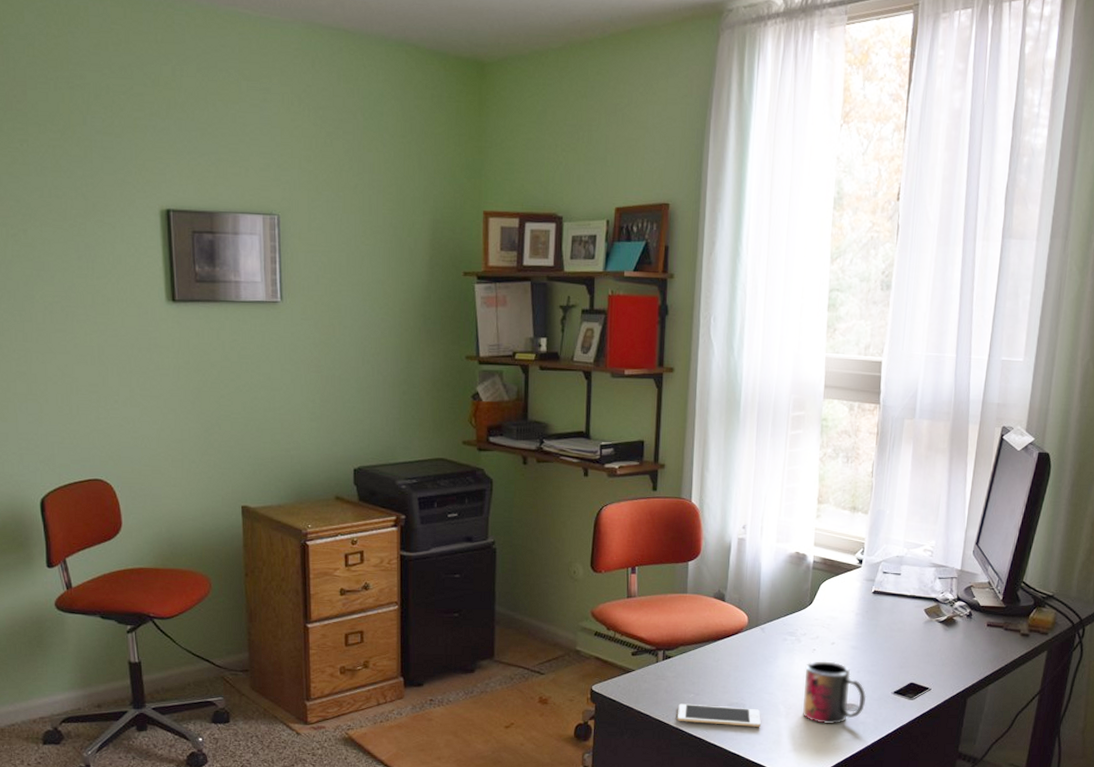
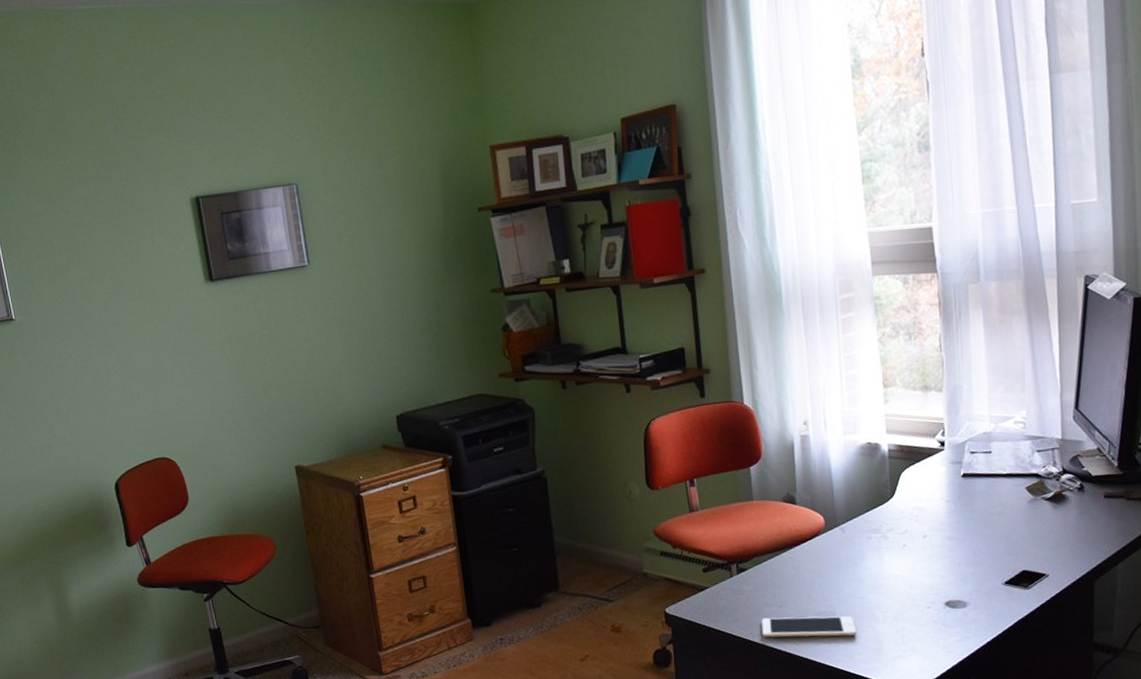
mug: present [803,661,867,725] -> none [897,555,973,626]

